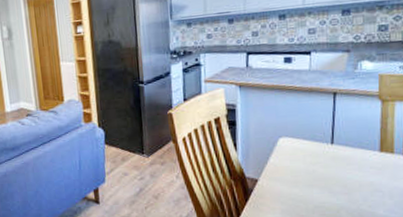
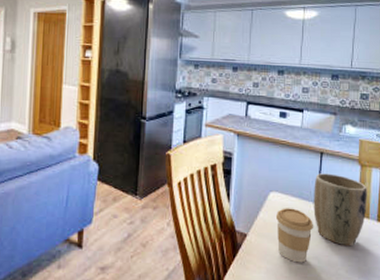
coffee cup: none [288,151,329,202] -> present [276,208,313,263]
plant pot: none [327,113,391,183] -> present [313,173,367,247]

